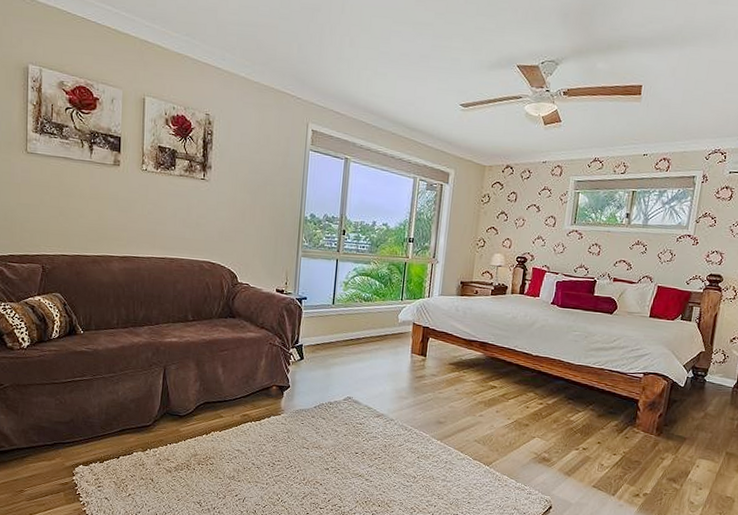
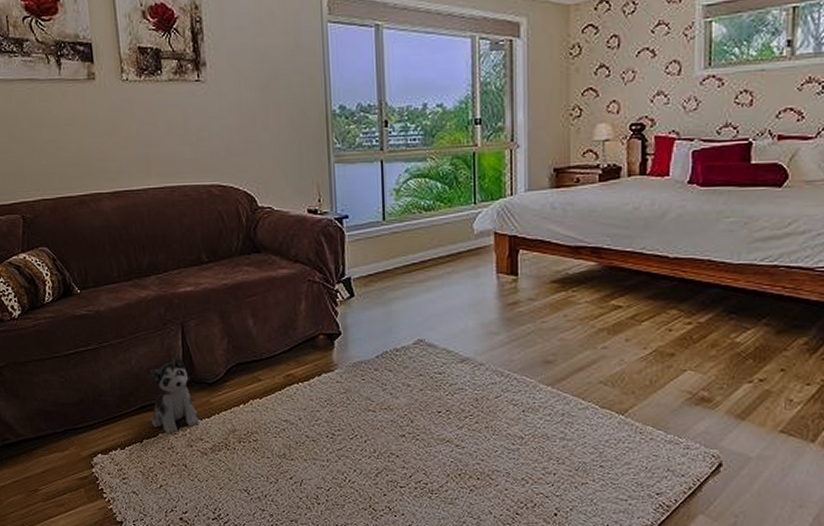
plush toy: none [129,389,169,454] -> present [149,353,200,435]

